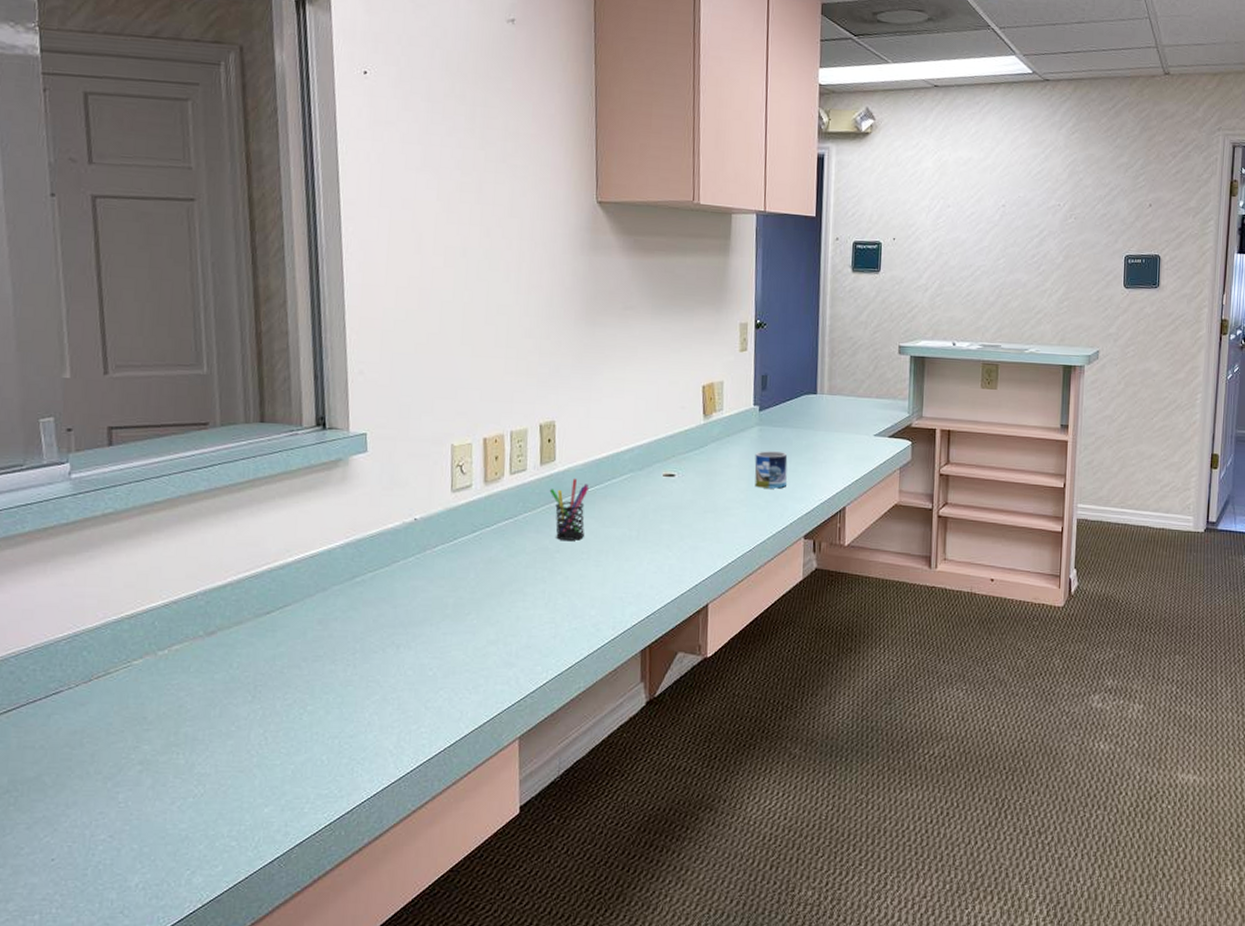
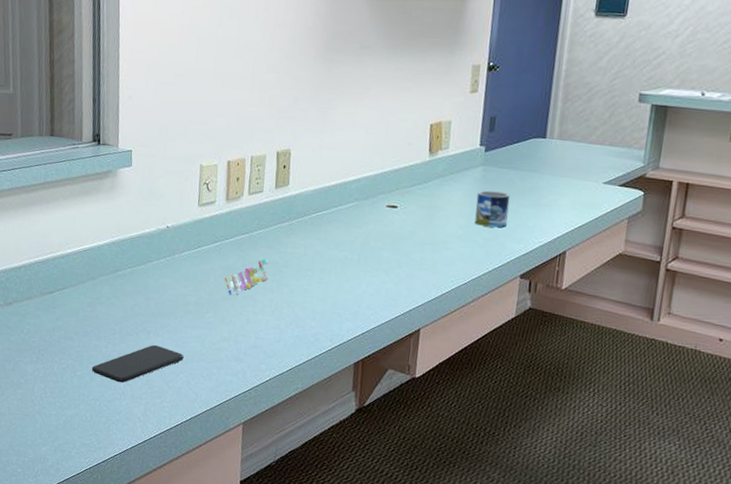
smartphone: none [326,660,443,712] -> present [91,344,184,383]
sticky notes: none [486,545,643,591] -> present [224,259,360,307]
pen holder: present [549,478,590,541] -> none [282,202,318,258]

